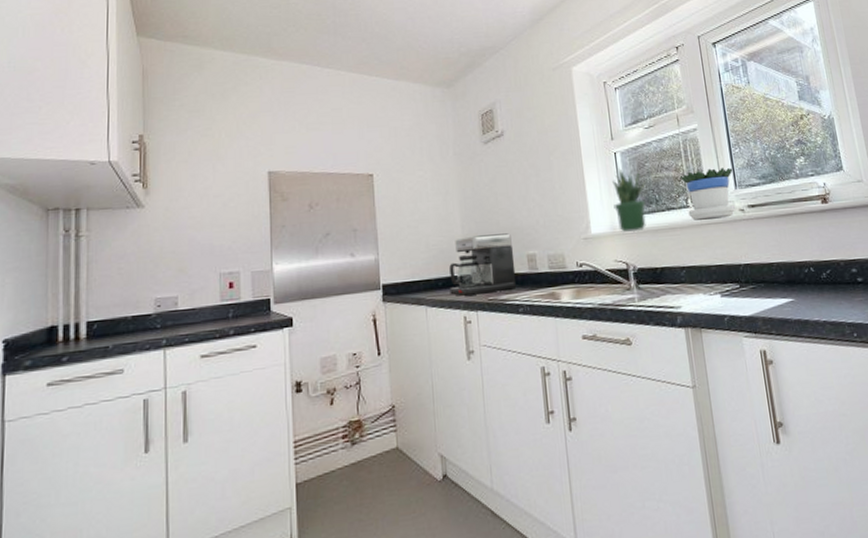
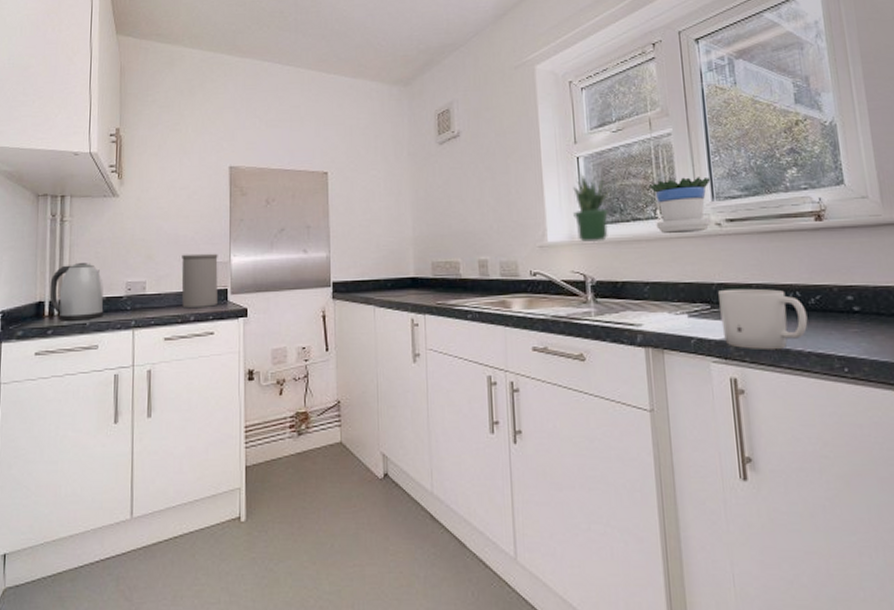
kettle: none [64,280,129,346] -> present [49,263,104,321]
canister: none [218,262,260,322] -> present [181,253,218,308]
coffee maker: present [449,233,517,296] -> none [398,237,467,299]
mug: none [745,266,822,323] -> present [718,288,808,351]

